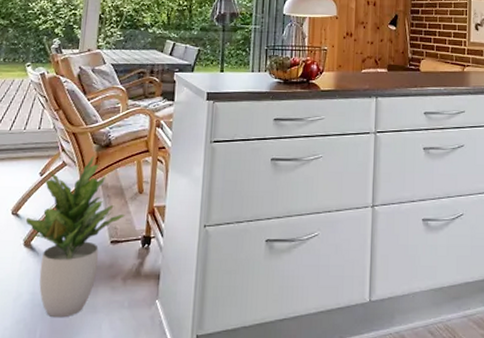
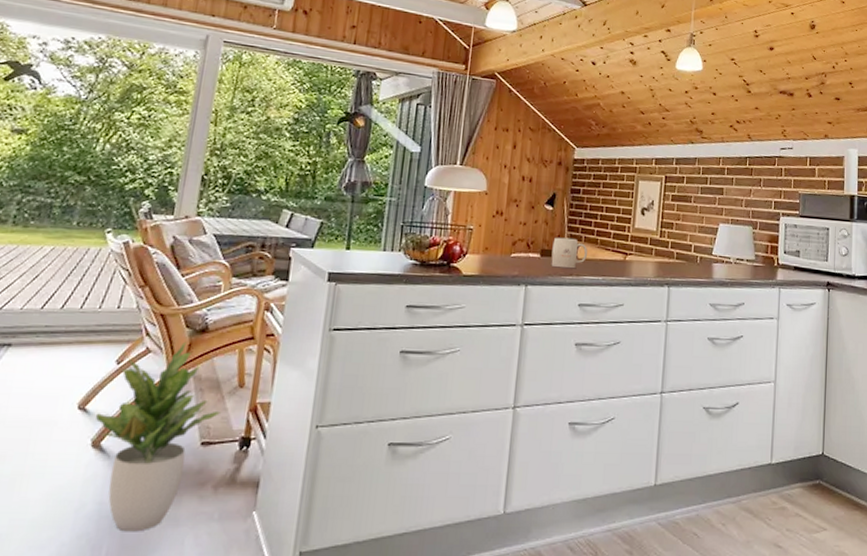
mug: none [397,53,430,81] -> present [551,237,588,269]

